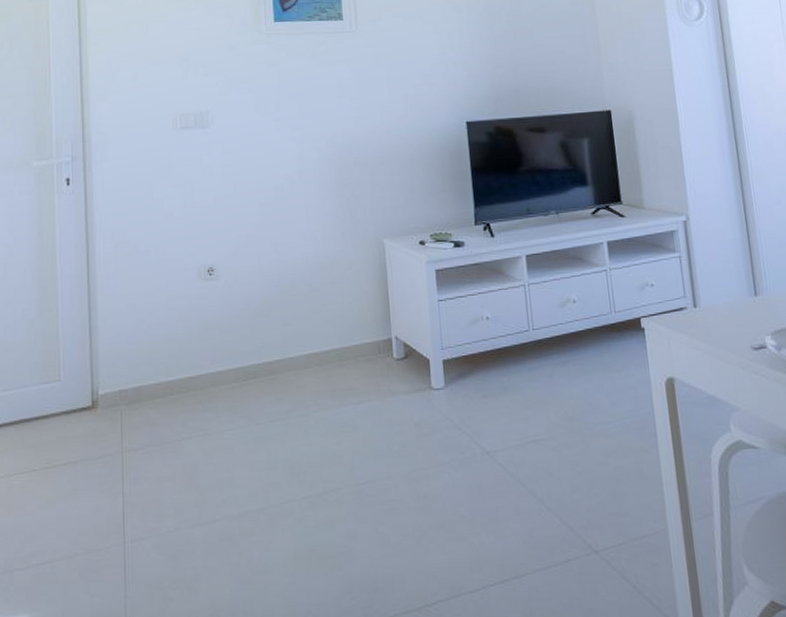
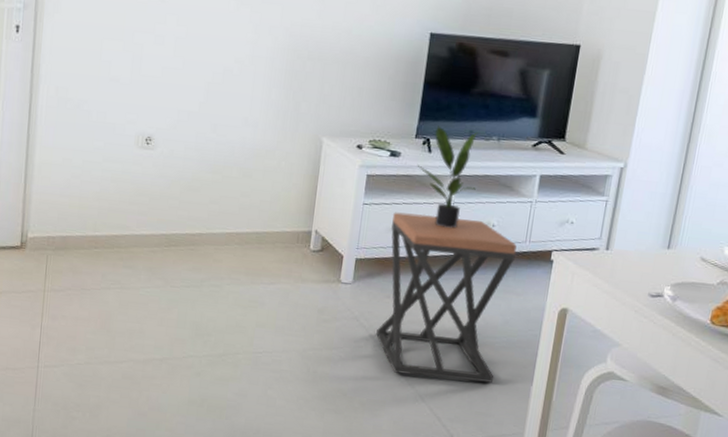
stool: none [470,299,618,482] -> present [376,212,517,383]
potted plant: none [483,209,547,312] -> present [417,125,477,229]

